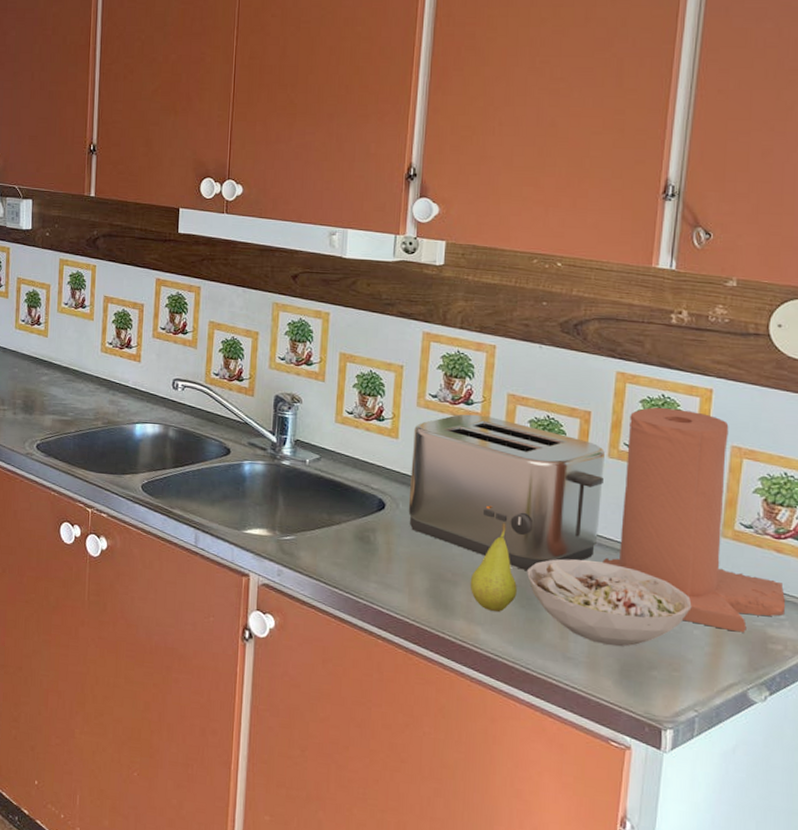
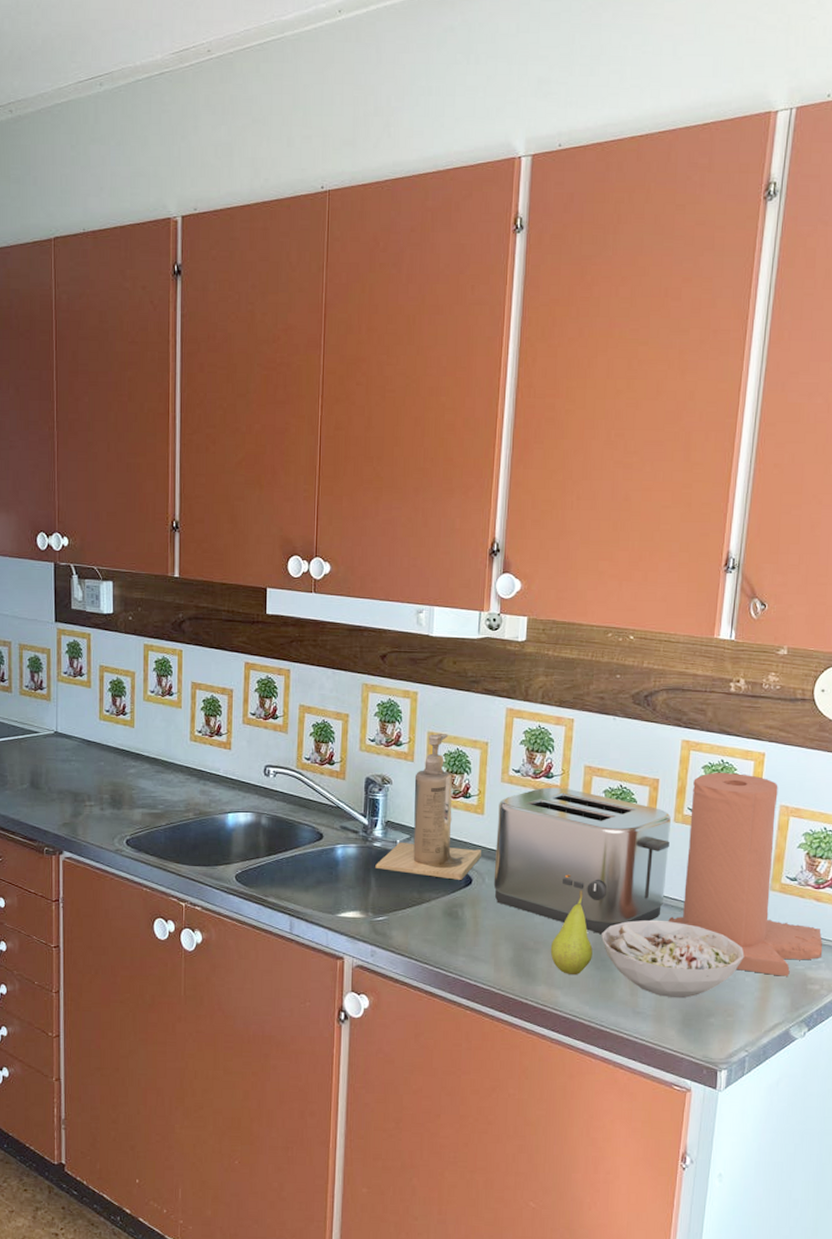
soap dispenser: none [283,354,396,504] -> present [375,733,482,880]

